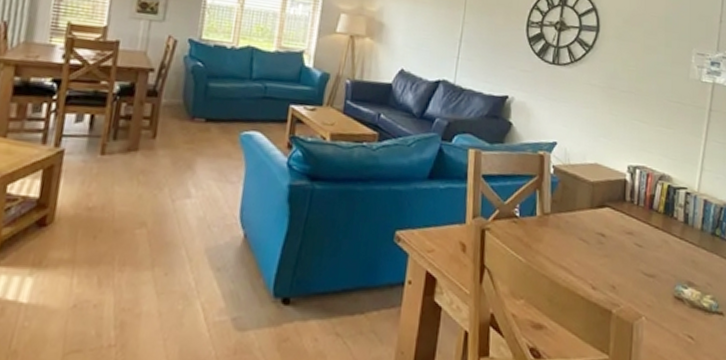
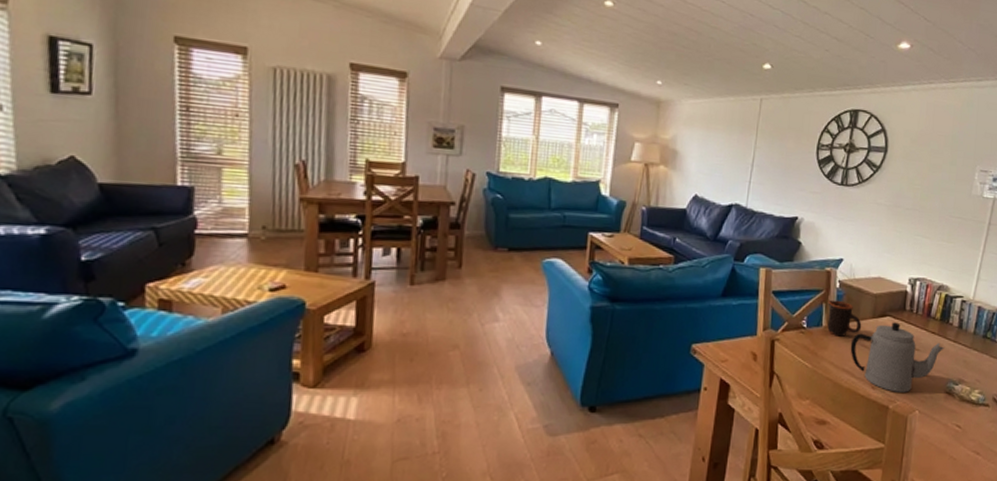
mug: none [542,186,579,228] -> present [827,299,862,337]
teapot: none [567,214,670,295] -> present [850,322,945,393]

